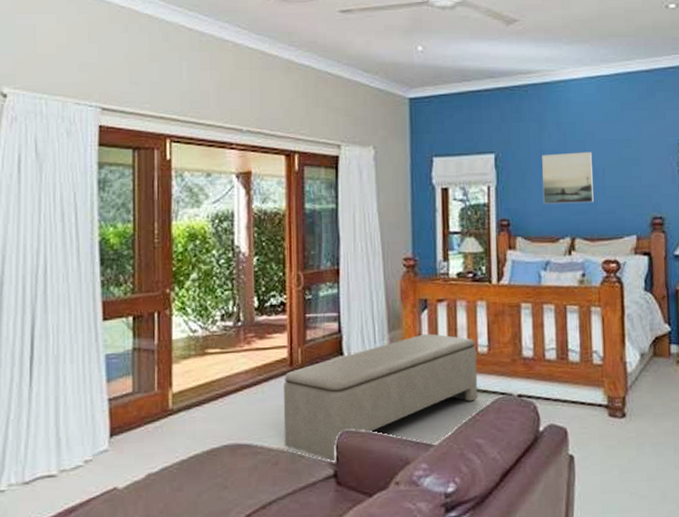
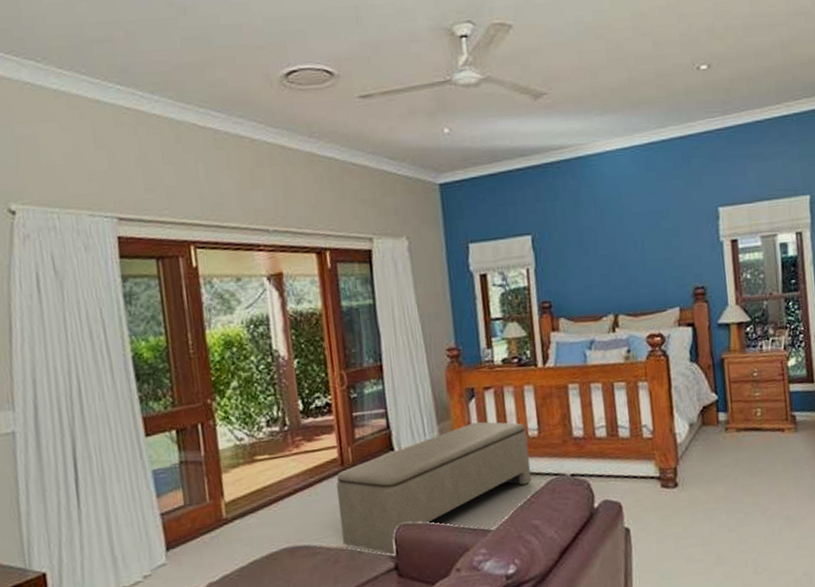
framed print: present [542,151,594,205] -> none [579,225,635,283]

